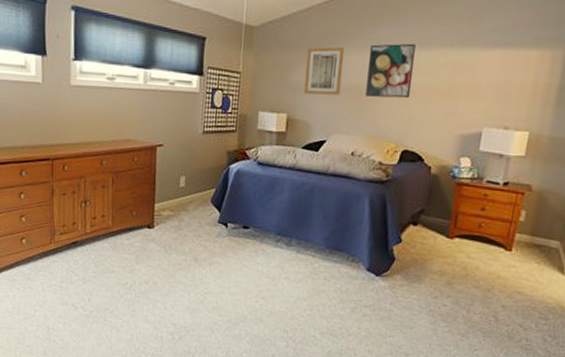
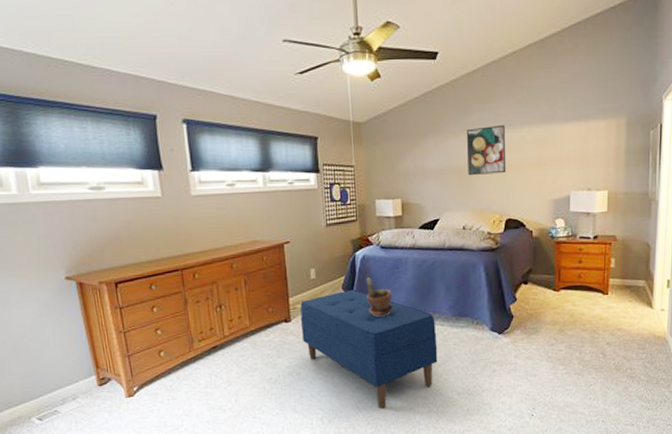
bench: none [163,204,307,335] -> present [300,289,438,409]
potted plant: none [235,193,263,238] -> present [365,277,394,317]
wall art: present [304,46,345,96] -> none [411,133,446,180]

